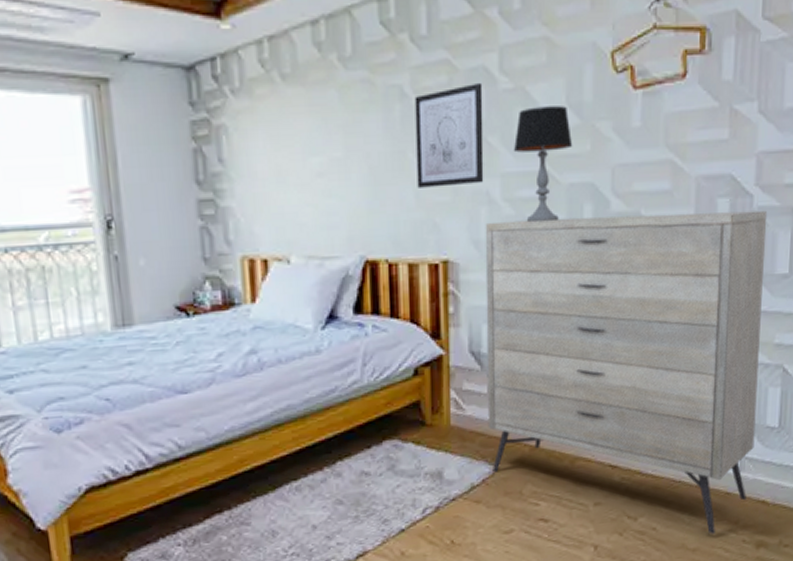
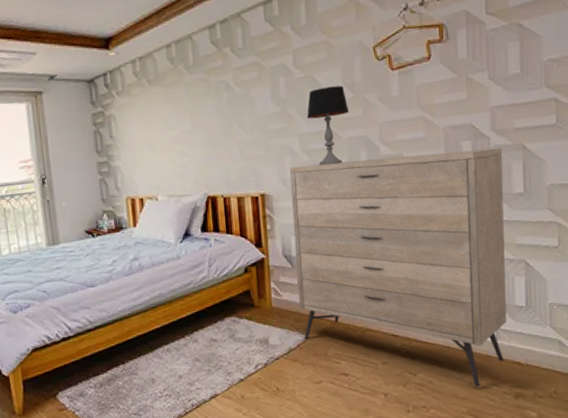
wall art: present [414,82,484,188] -> none [236,74,287,147]

